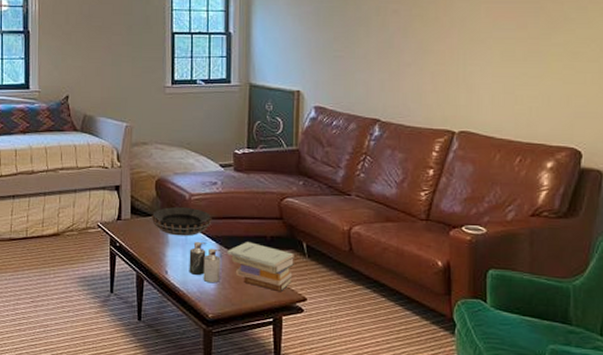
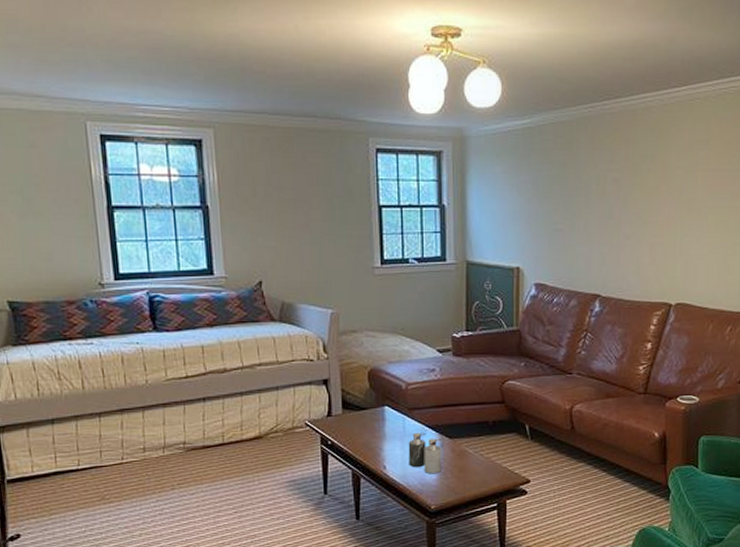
decorative bowl: present [151,207,212,237] -> none [365,398,431,429]
books: present [227,242,294,293] -> none [448,429,517,477]

